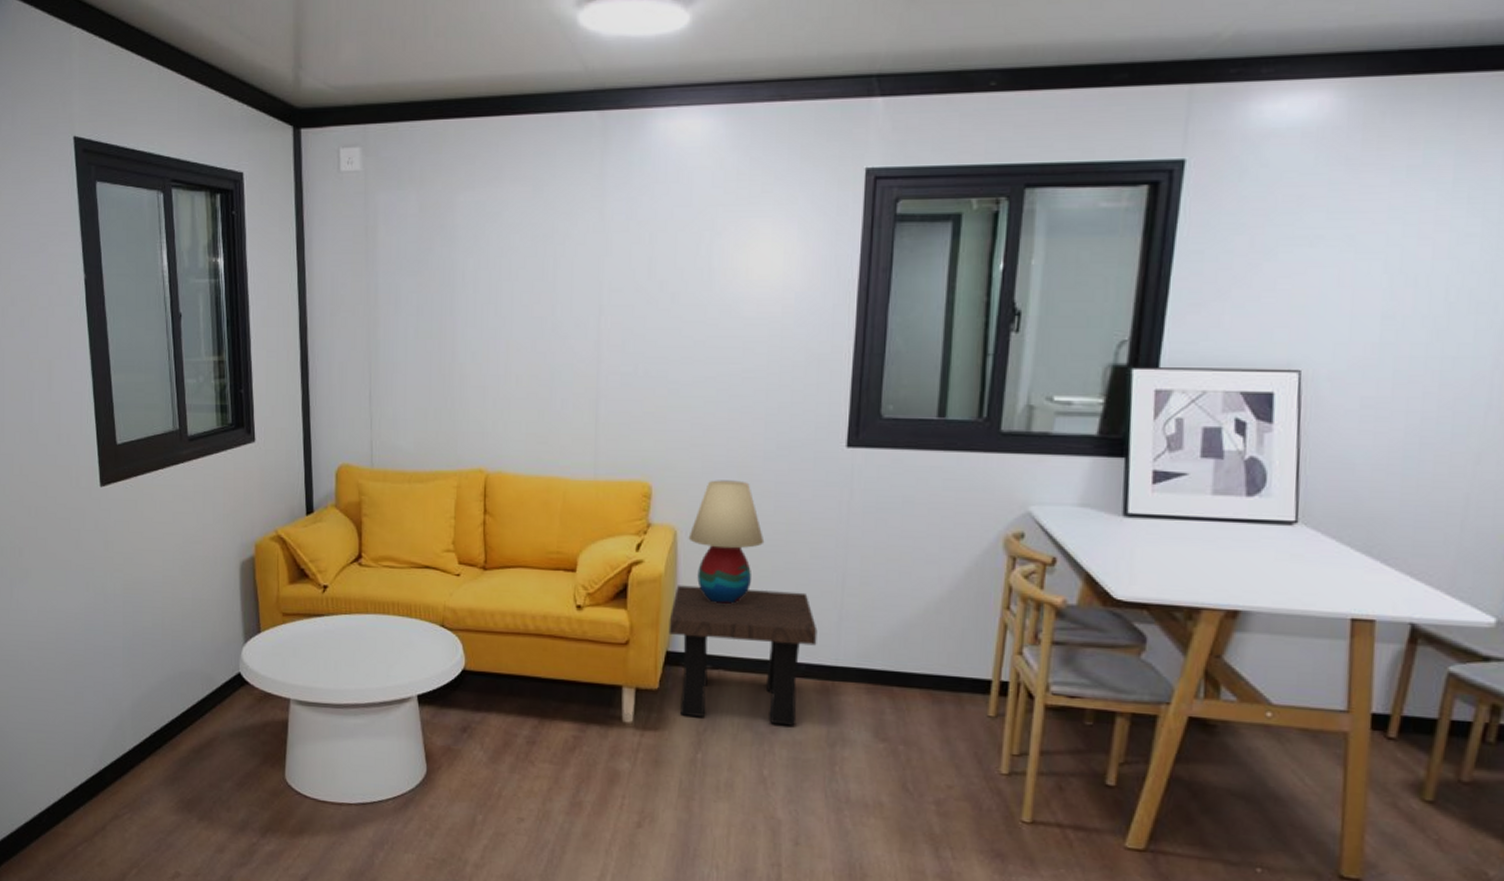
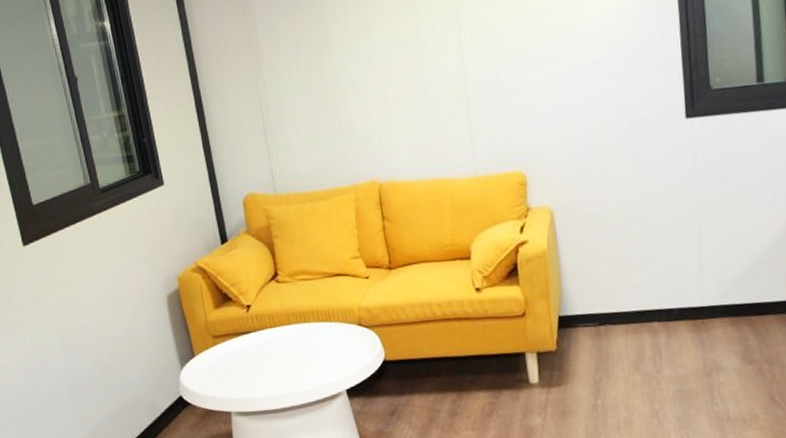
side table: present [668,585,818,726] -> none [557,248,685,370]
table lamp: present [688,480,765,604] -> none [563,159,629,268]

